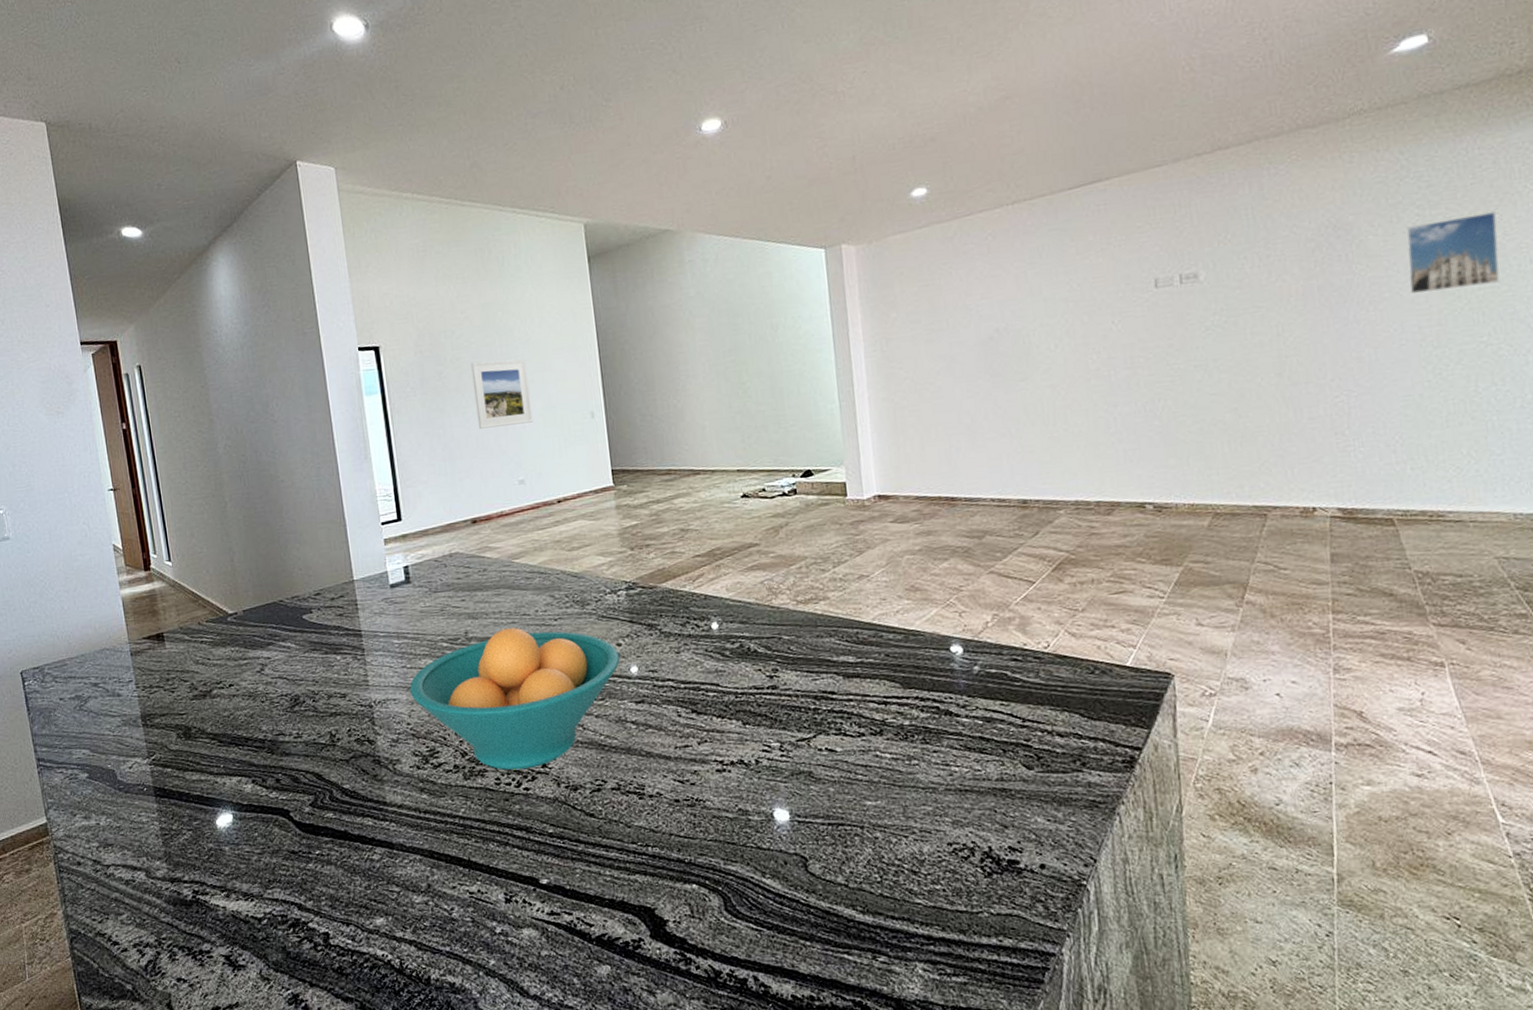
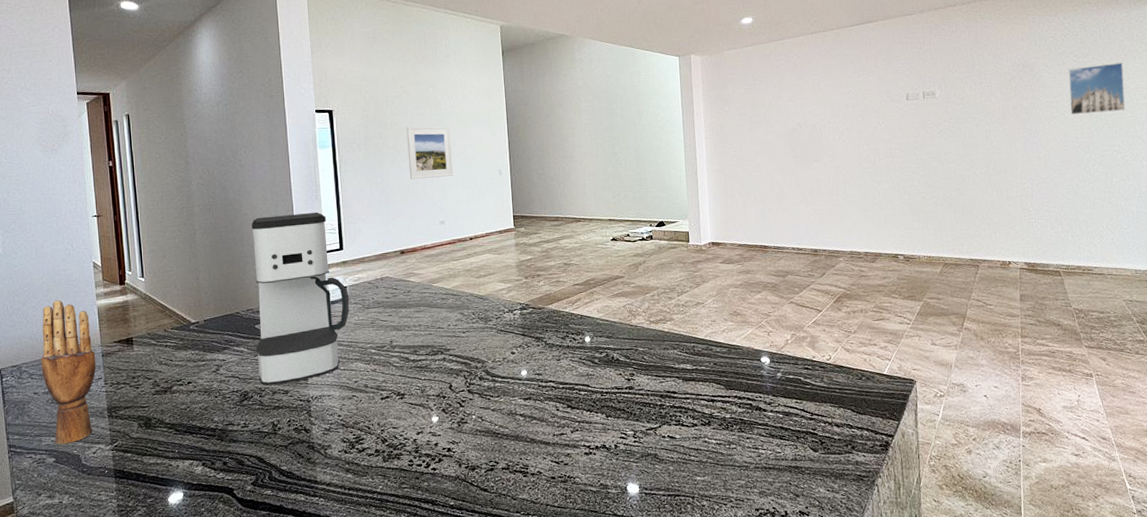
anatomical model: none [61,591,127,758] -> present [41,300,96,445]
coffee maker: none [290,474,413,688] -> present [251,211,350,386]
fruit bowl: present [409,627,620,771] -> none [342,338,514,454]

